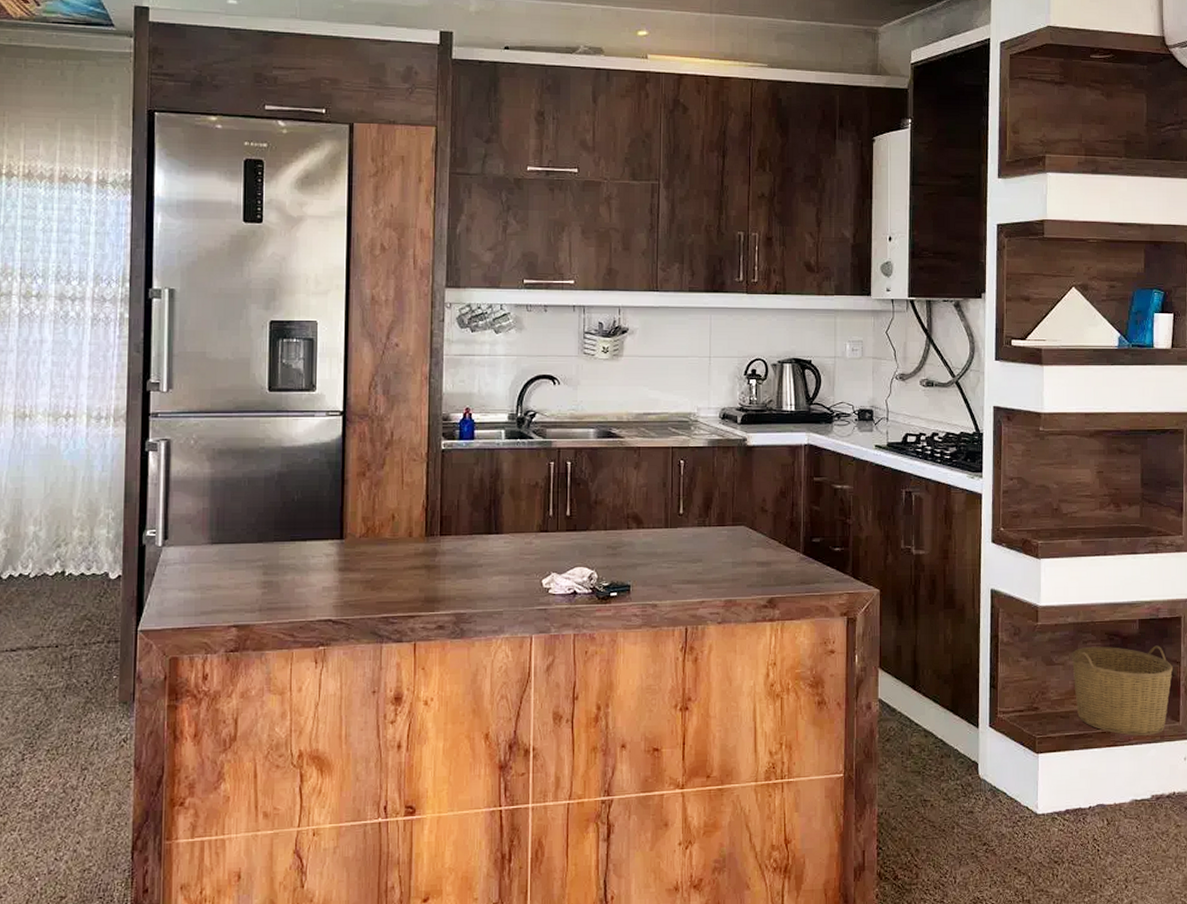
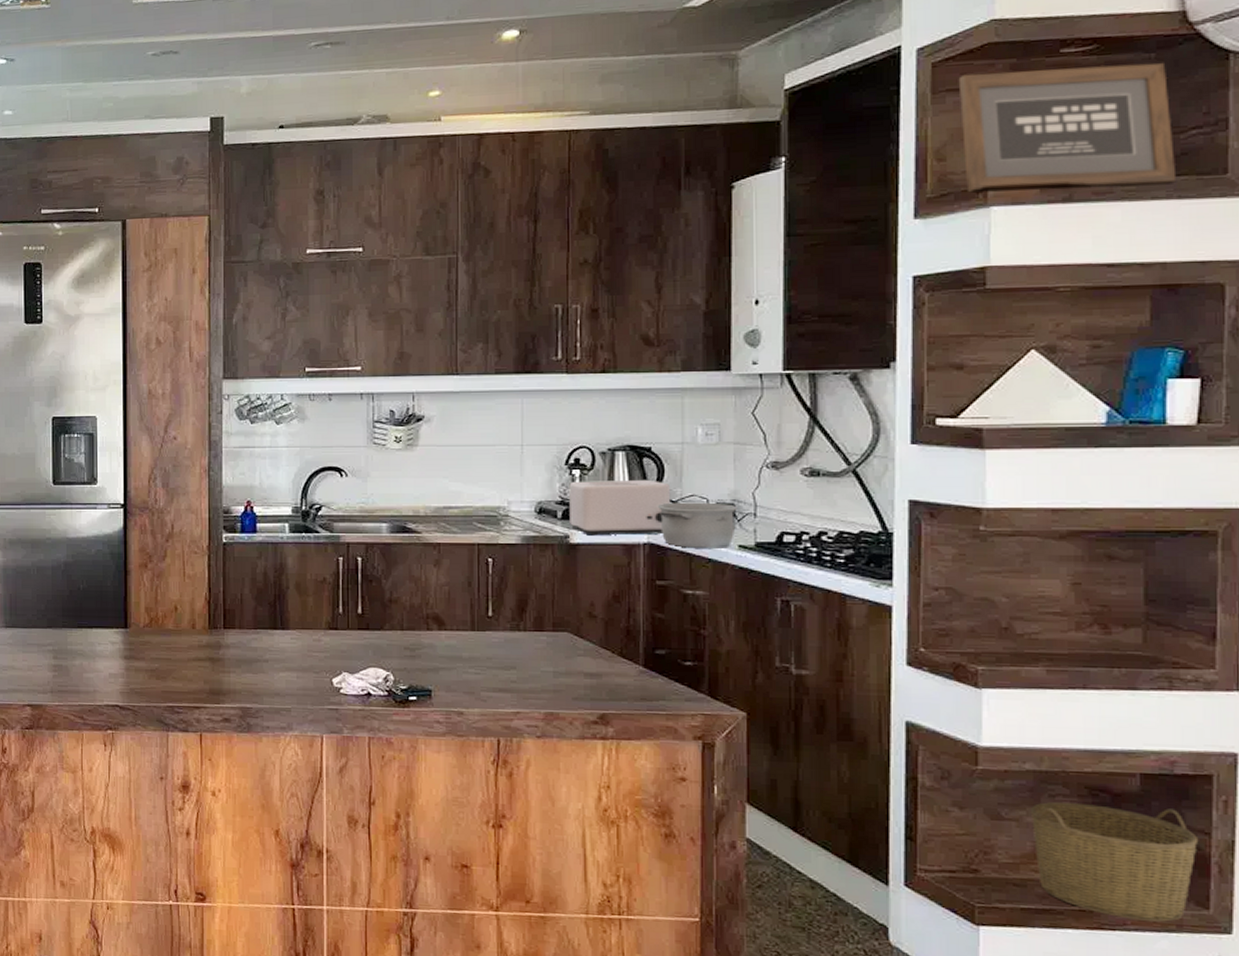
toaster: none [747,388,826,439] -> present [569,479,671,536]
cooking pot: none [815,408,875,448] -> present [657,502,737,548]
picture frame: none [1027,66,1160,166] -> present [958,62,1177,193]

